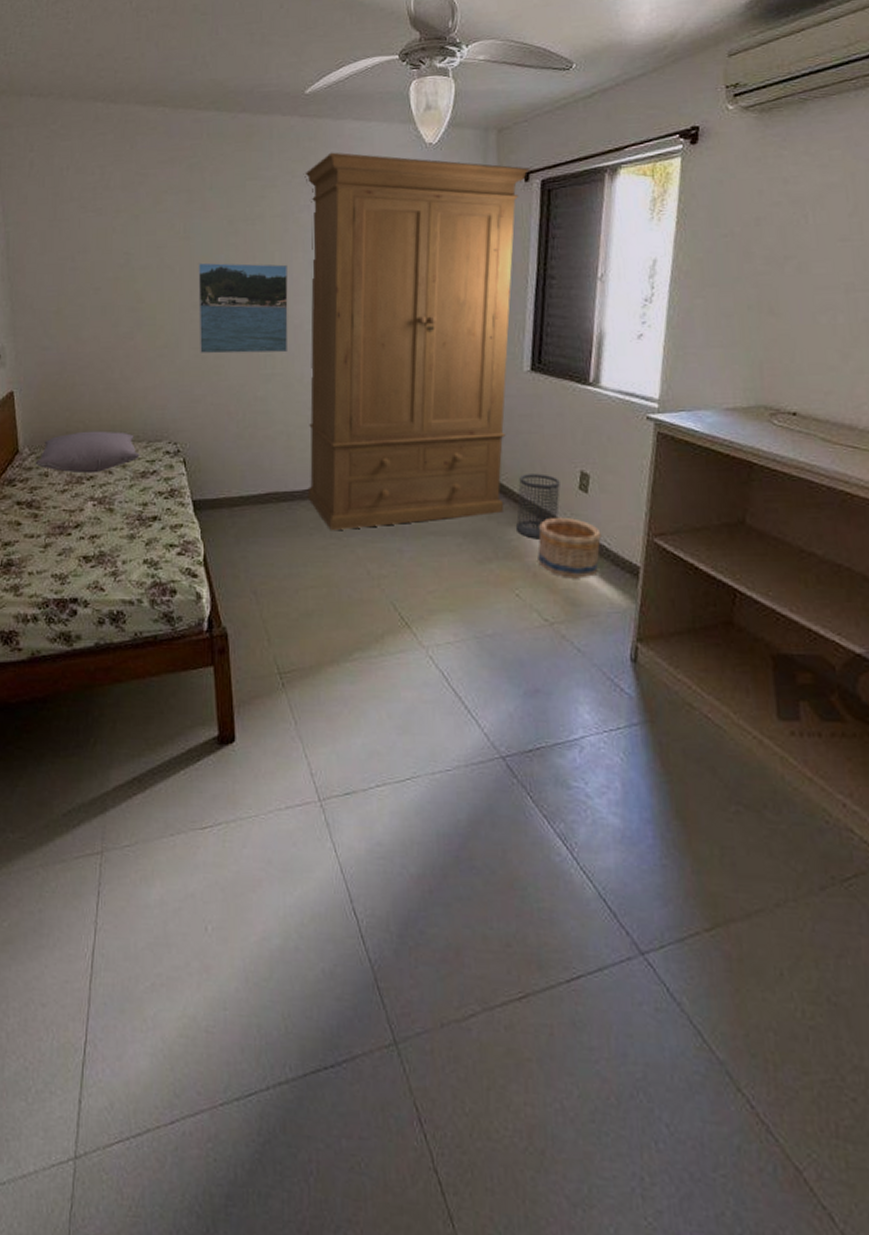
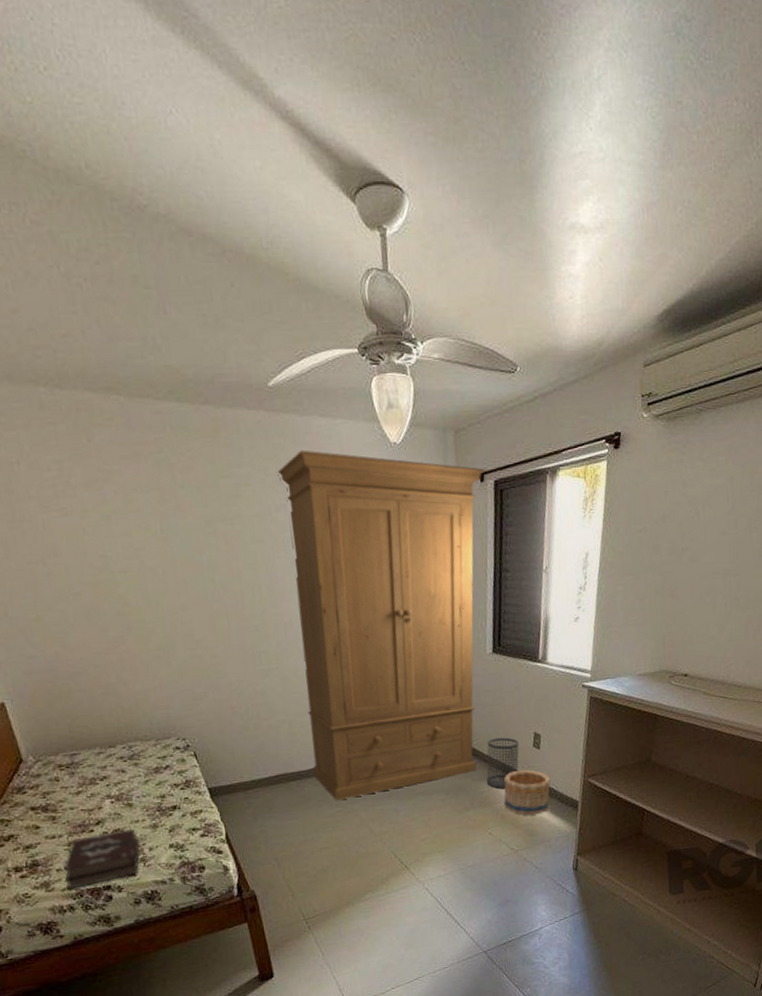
hardback book: none [34,536,113,597] -> present [63,828,140,890]
pillow: present [35,430,140,474] -> none [42,732,151,776]
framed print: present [197,262,289,354] -> none [180,563,281,654]

